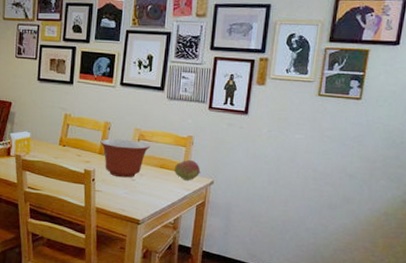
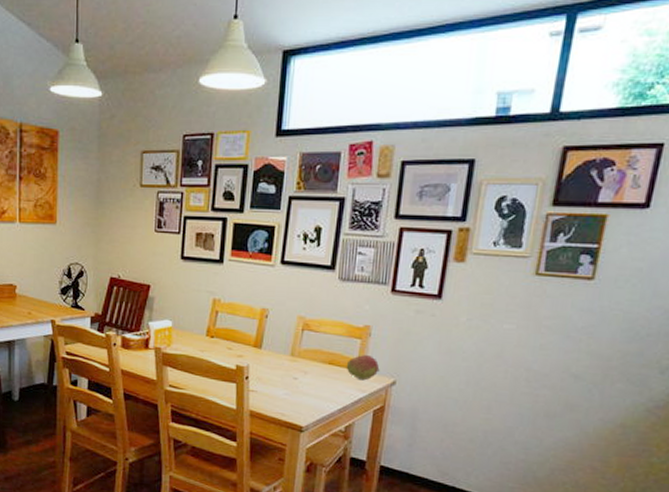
mixing bowl: present [100,138,151,178] -> none [255,328,317,376]

